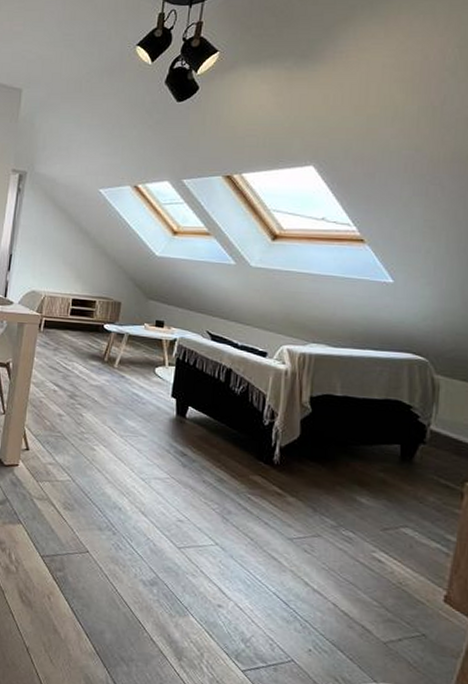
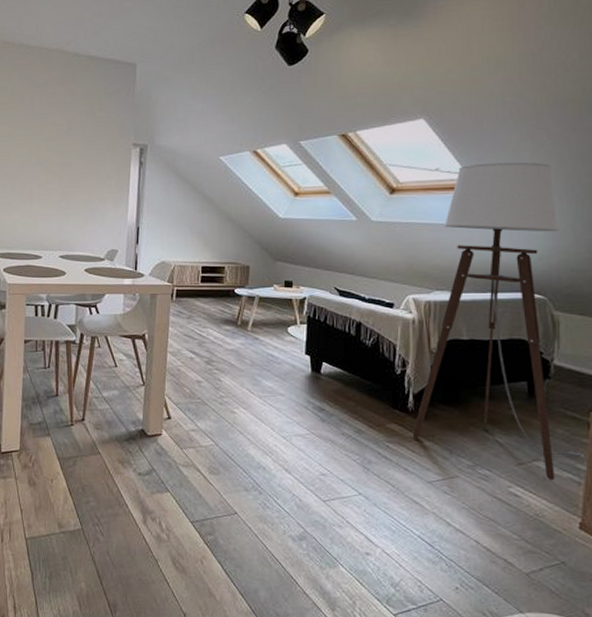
floor lamp: none [275,216,456,549] -> present [412,162,585,480]

